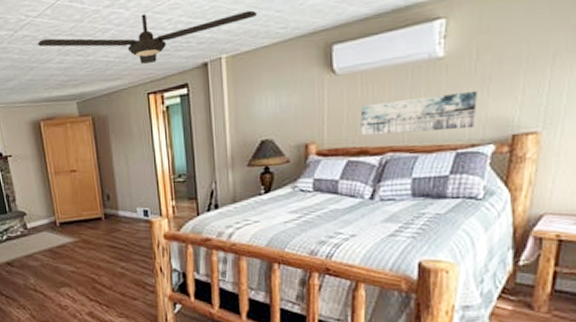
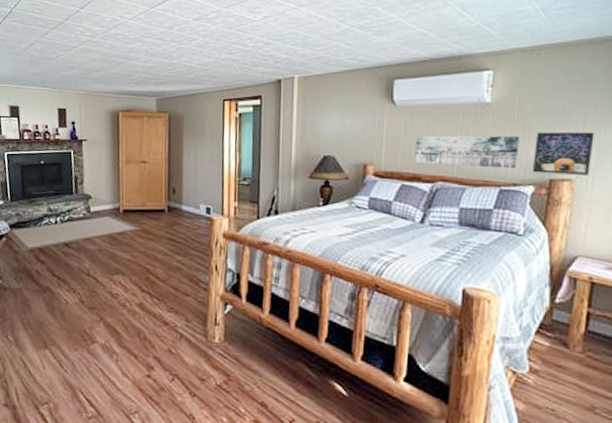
ceiling fan: present [38,10,257,64] -> none [128,30,329,73]
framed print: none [492,75,564,130] -> present [532,131,594,175]

